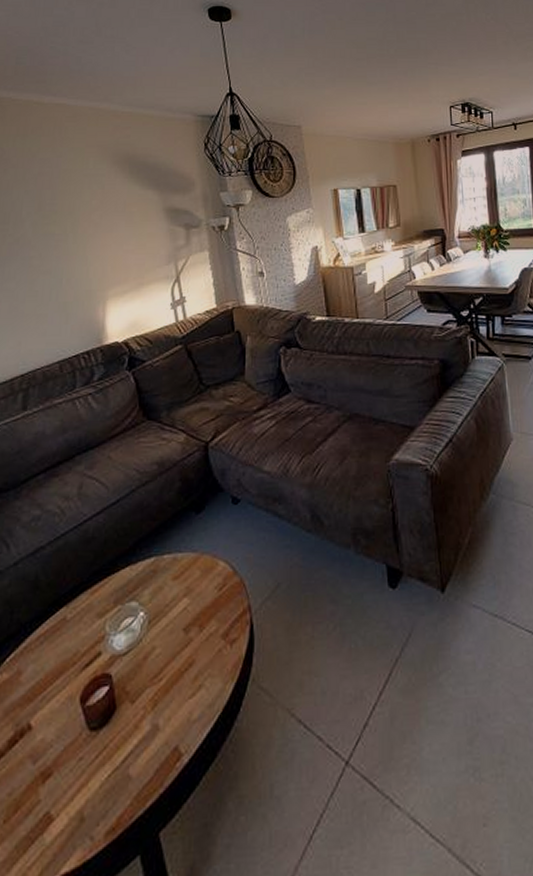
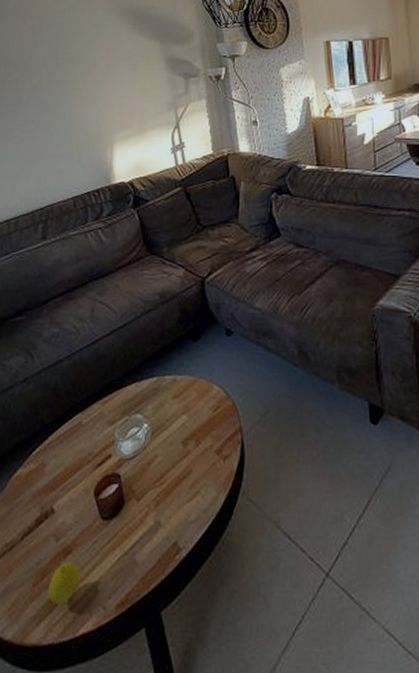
fruit: none [23,787,62,841] -> present [49,562,80,604]

